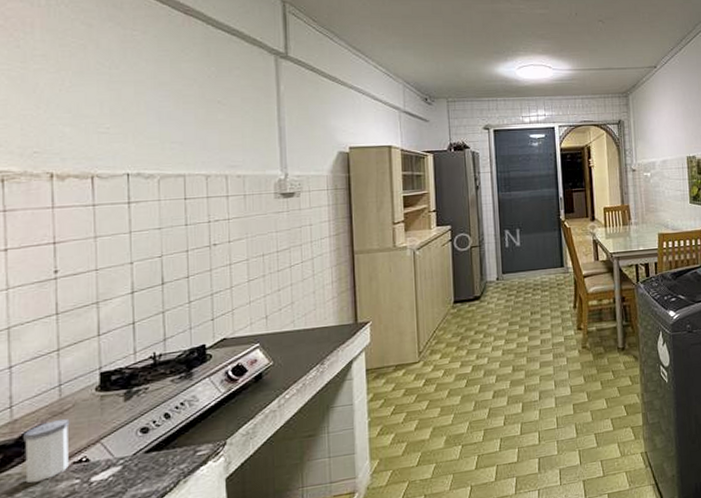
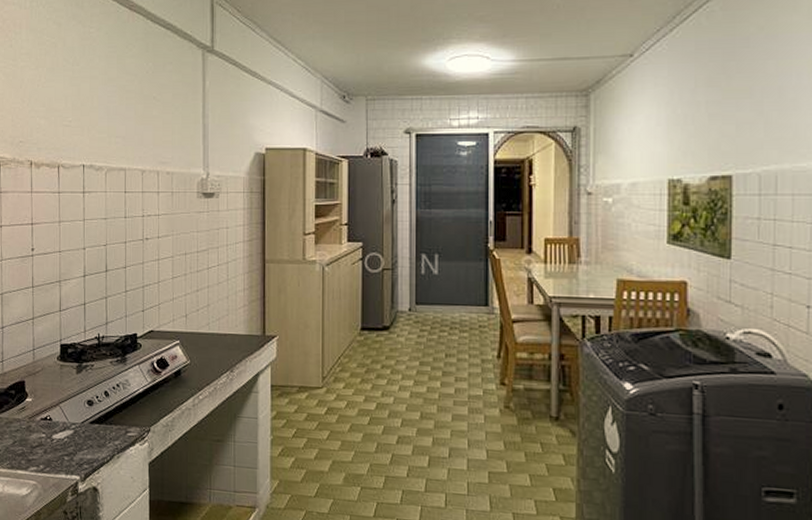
salt shaker: present [23,418,70,483] -> none [10,378,40,429]

